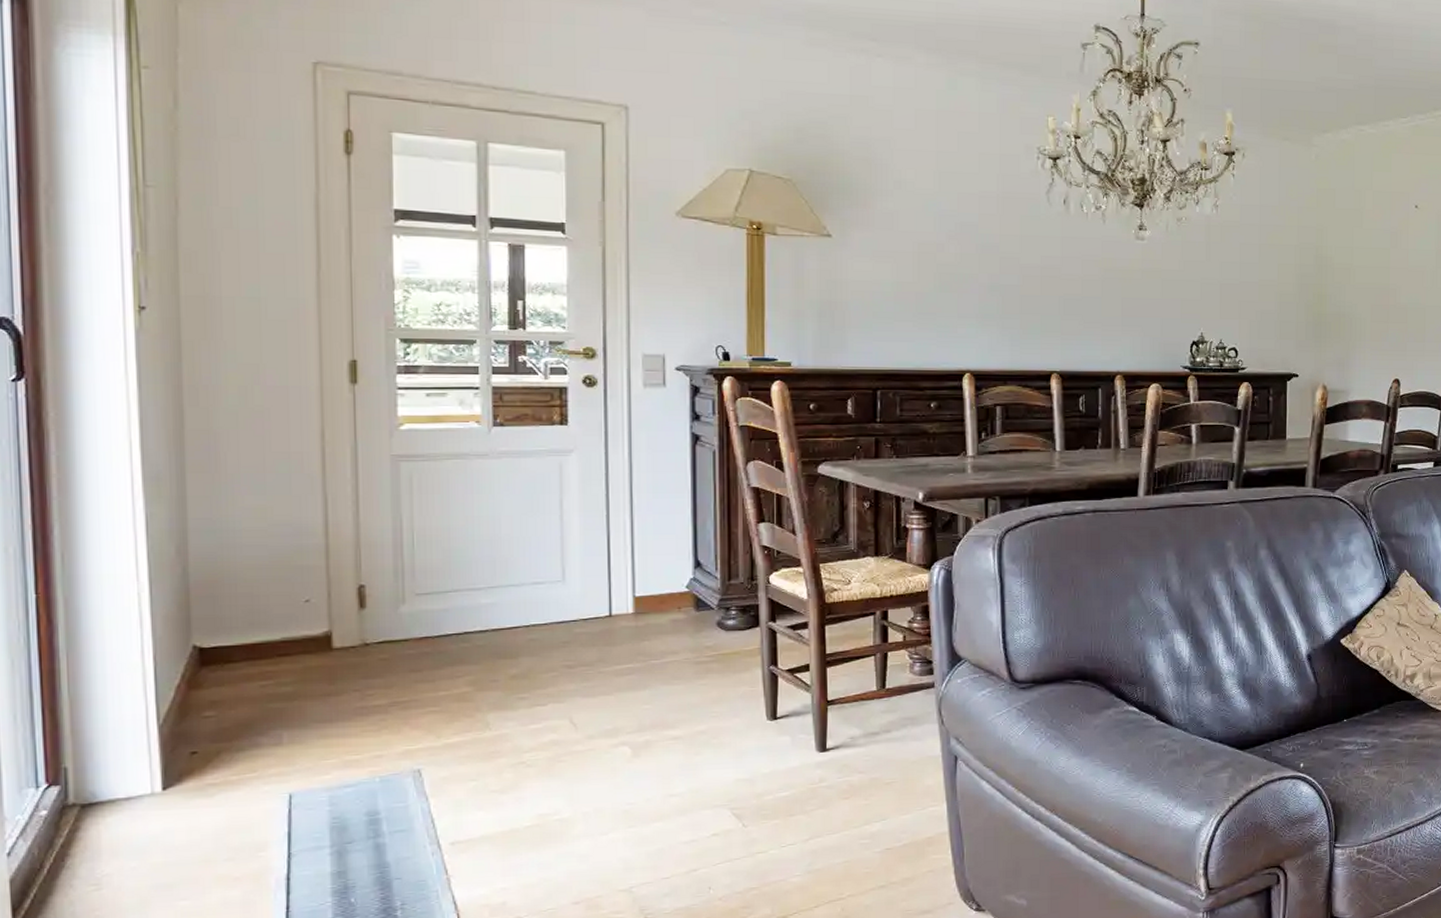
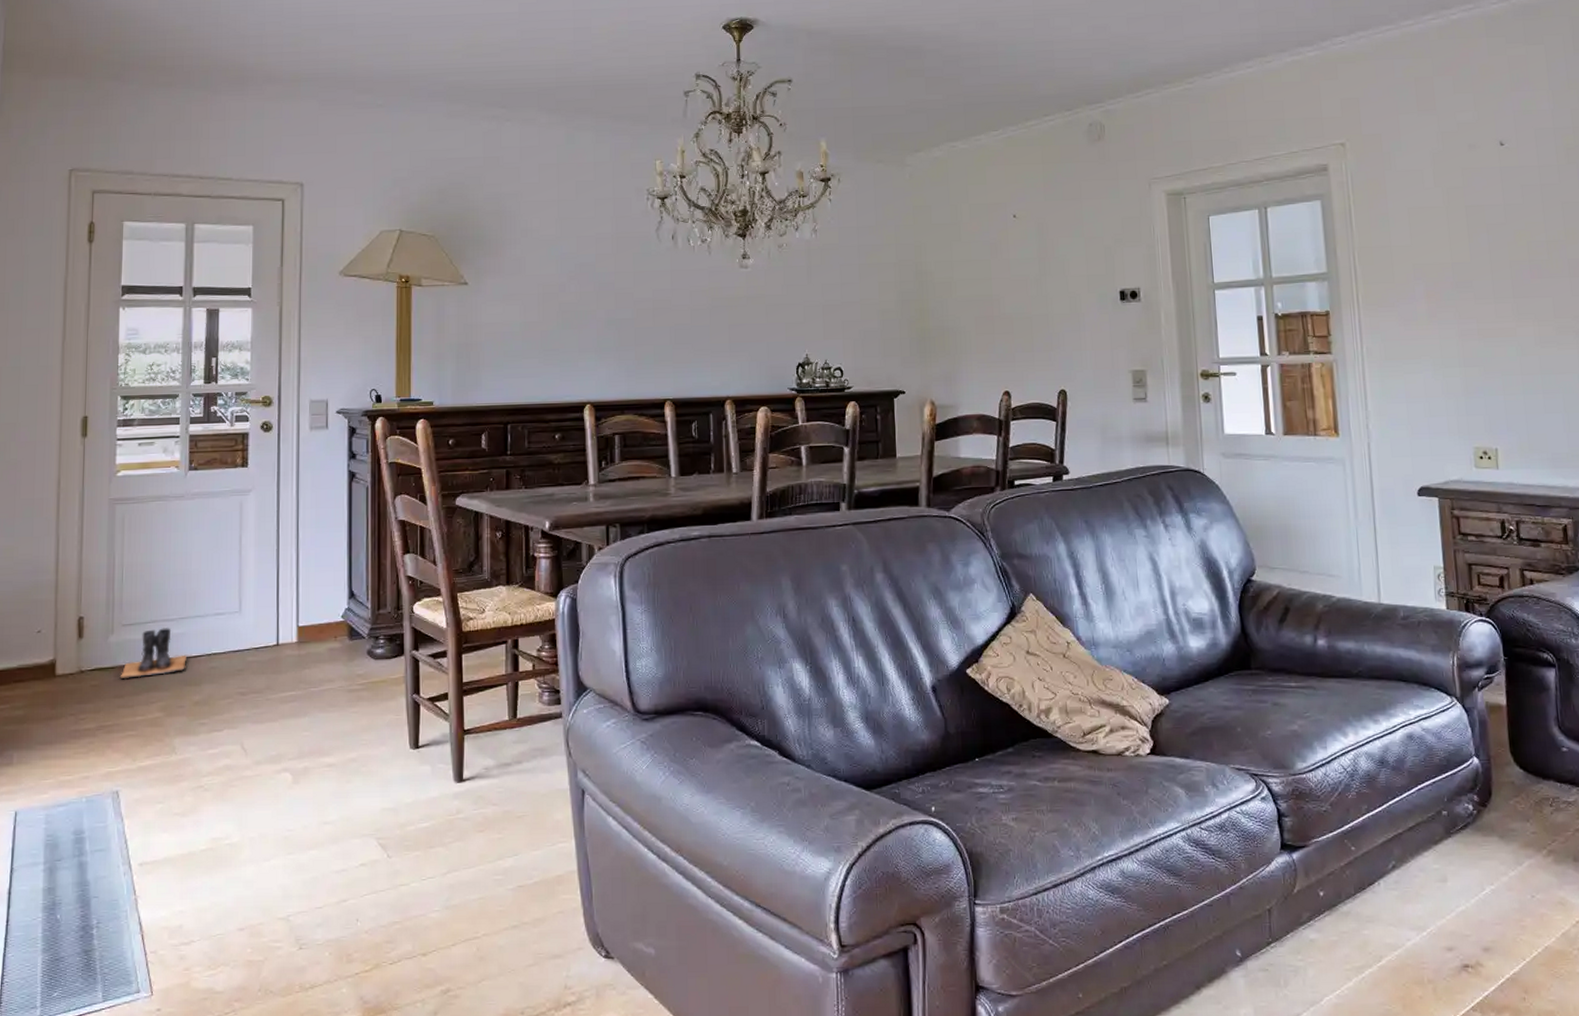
boots: none [415,597,500,653] -> present [119,628,188,680]

